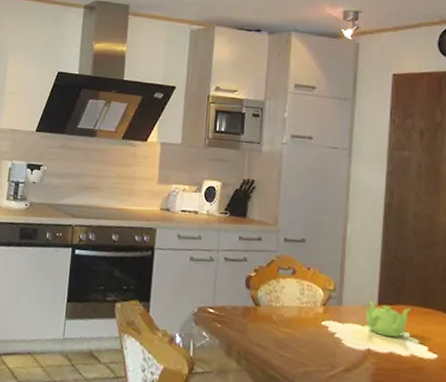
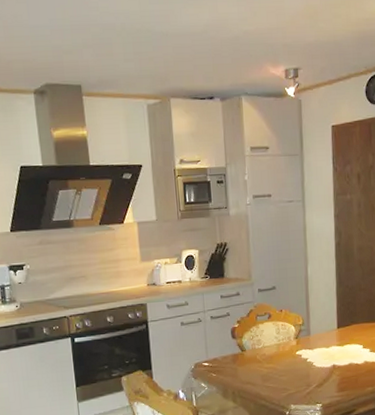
teapot: present [364,300,410,338] -> none [327,325,362,352]

